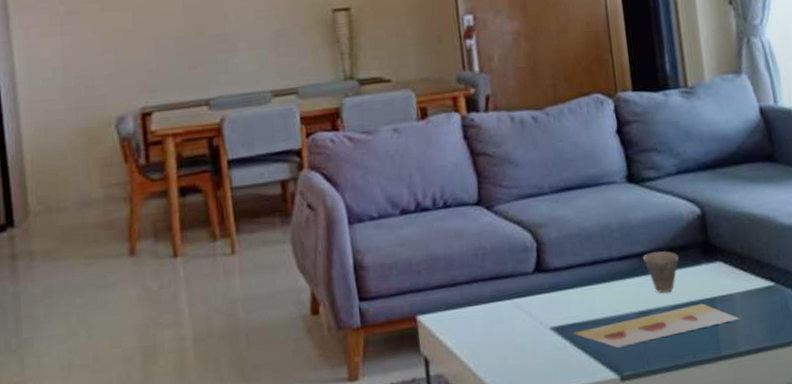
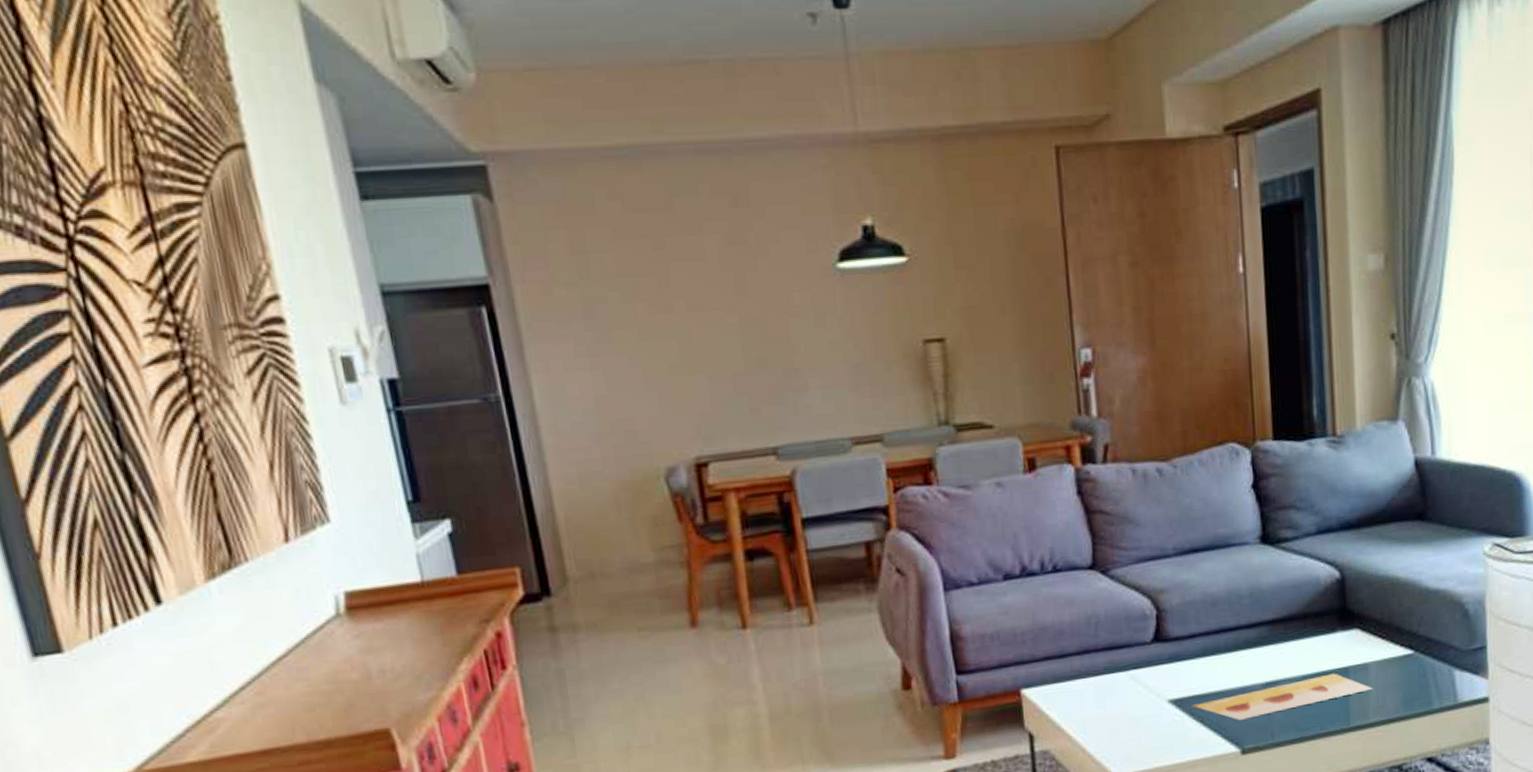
cup: present [642,251,679,293] -> none [1272,618,1313,663]

